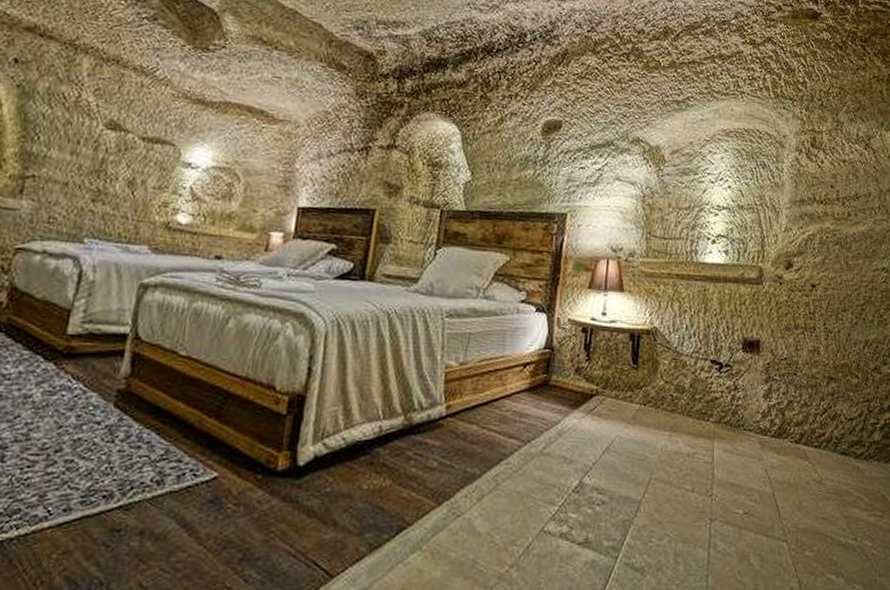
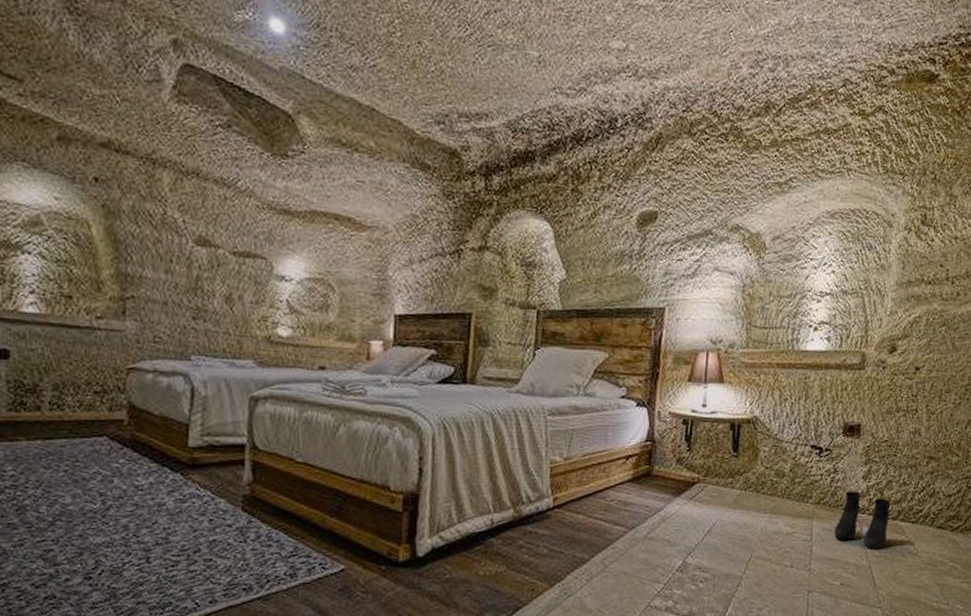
boots: none [736,410,793,476] -> present [834,490,891,551]

